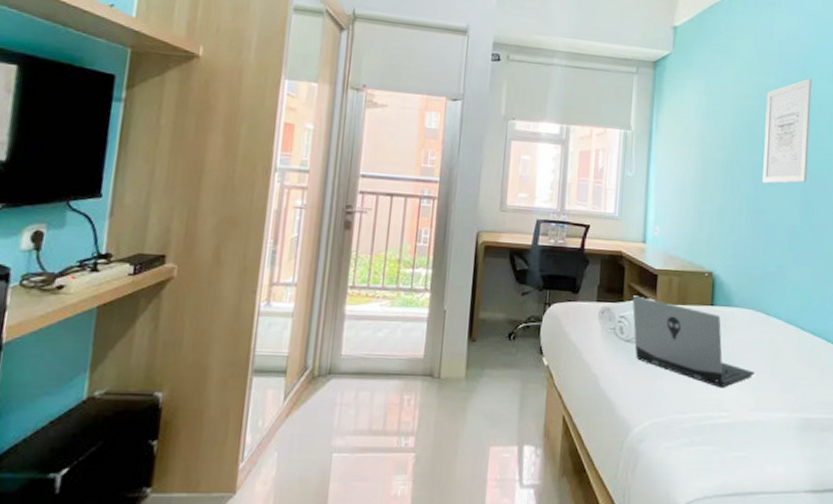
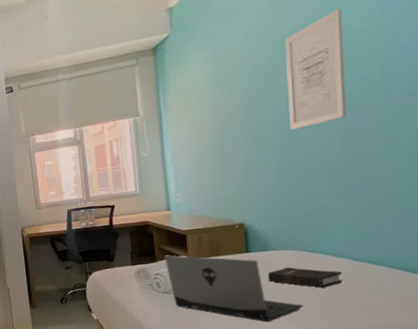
hardback book: none [727,328,789,355] -> present [268,267,342,288]

